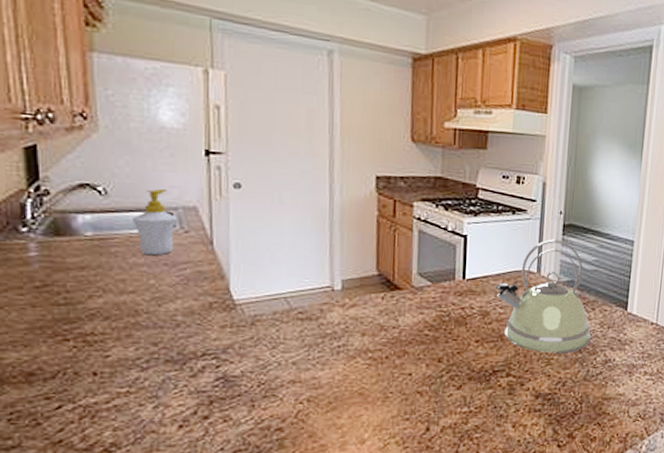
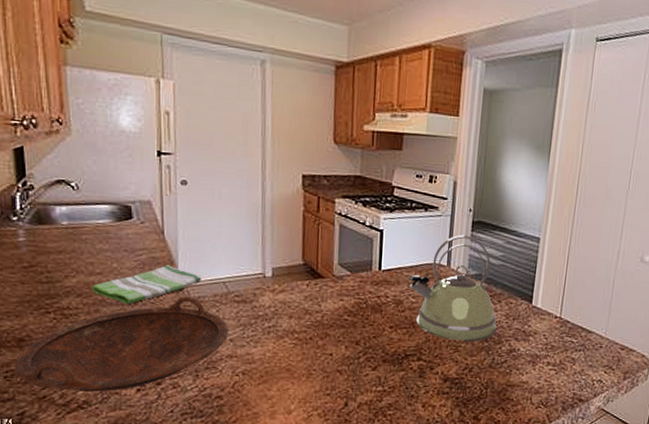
bowl: none [21,315,290,433] -> present [14,296,228,392]
dish towel: none [122,280,259,327] -> present [91,265,202,305]
soap bottle: present [133,189,177,256] -> none [99,185,134,243]

